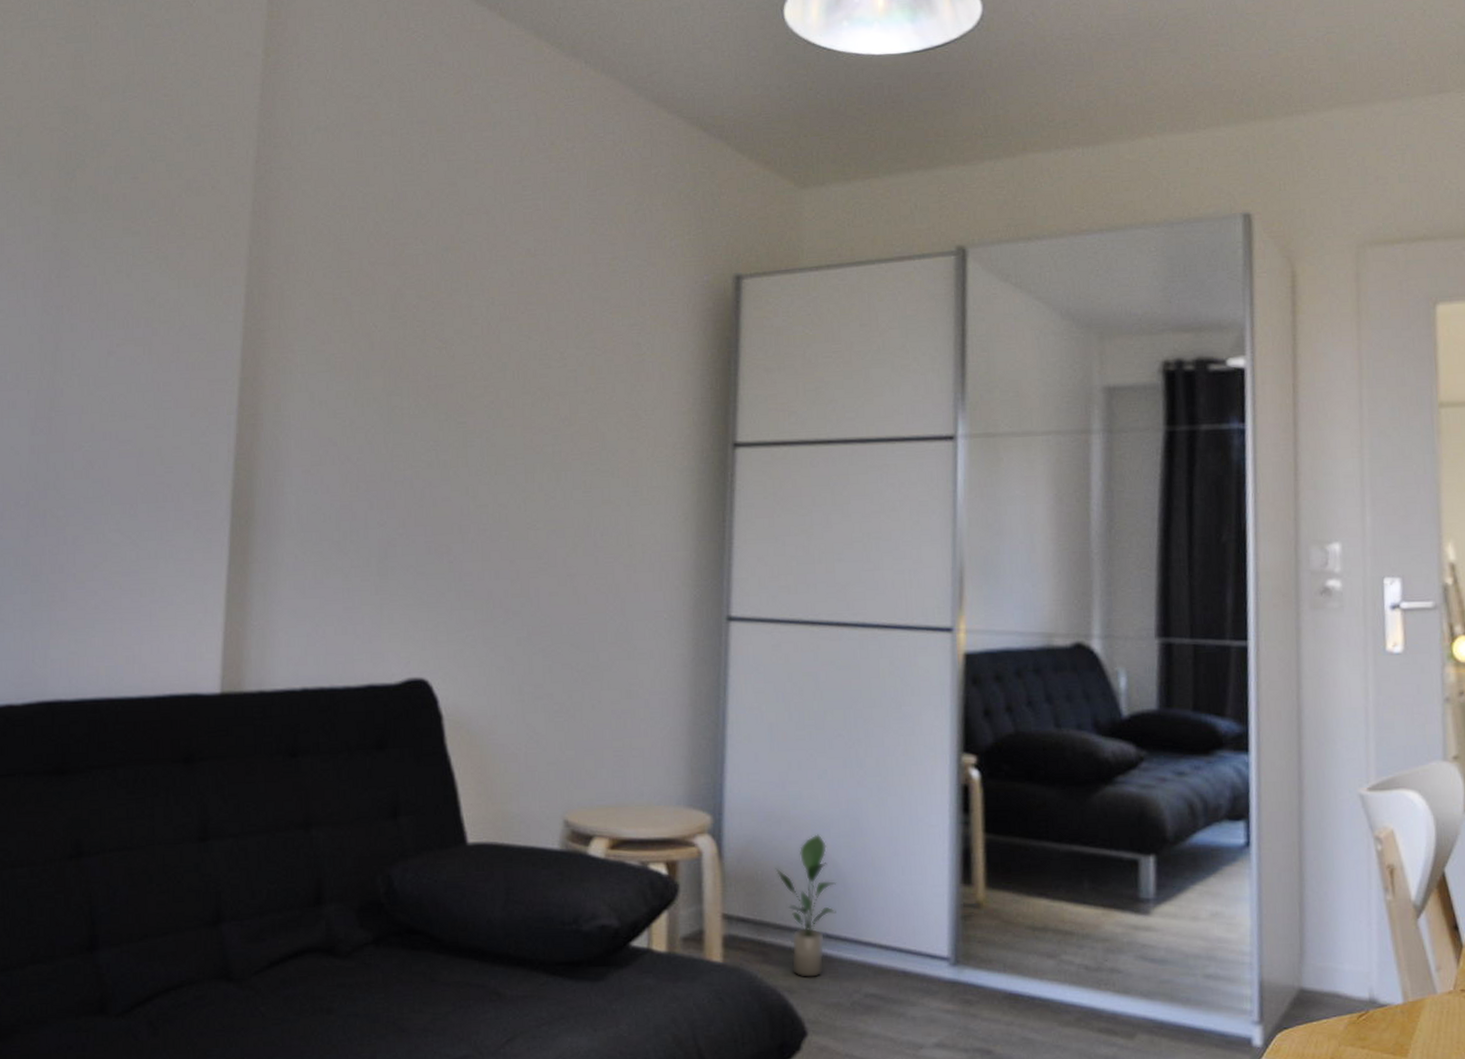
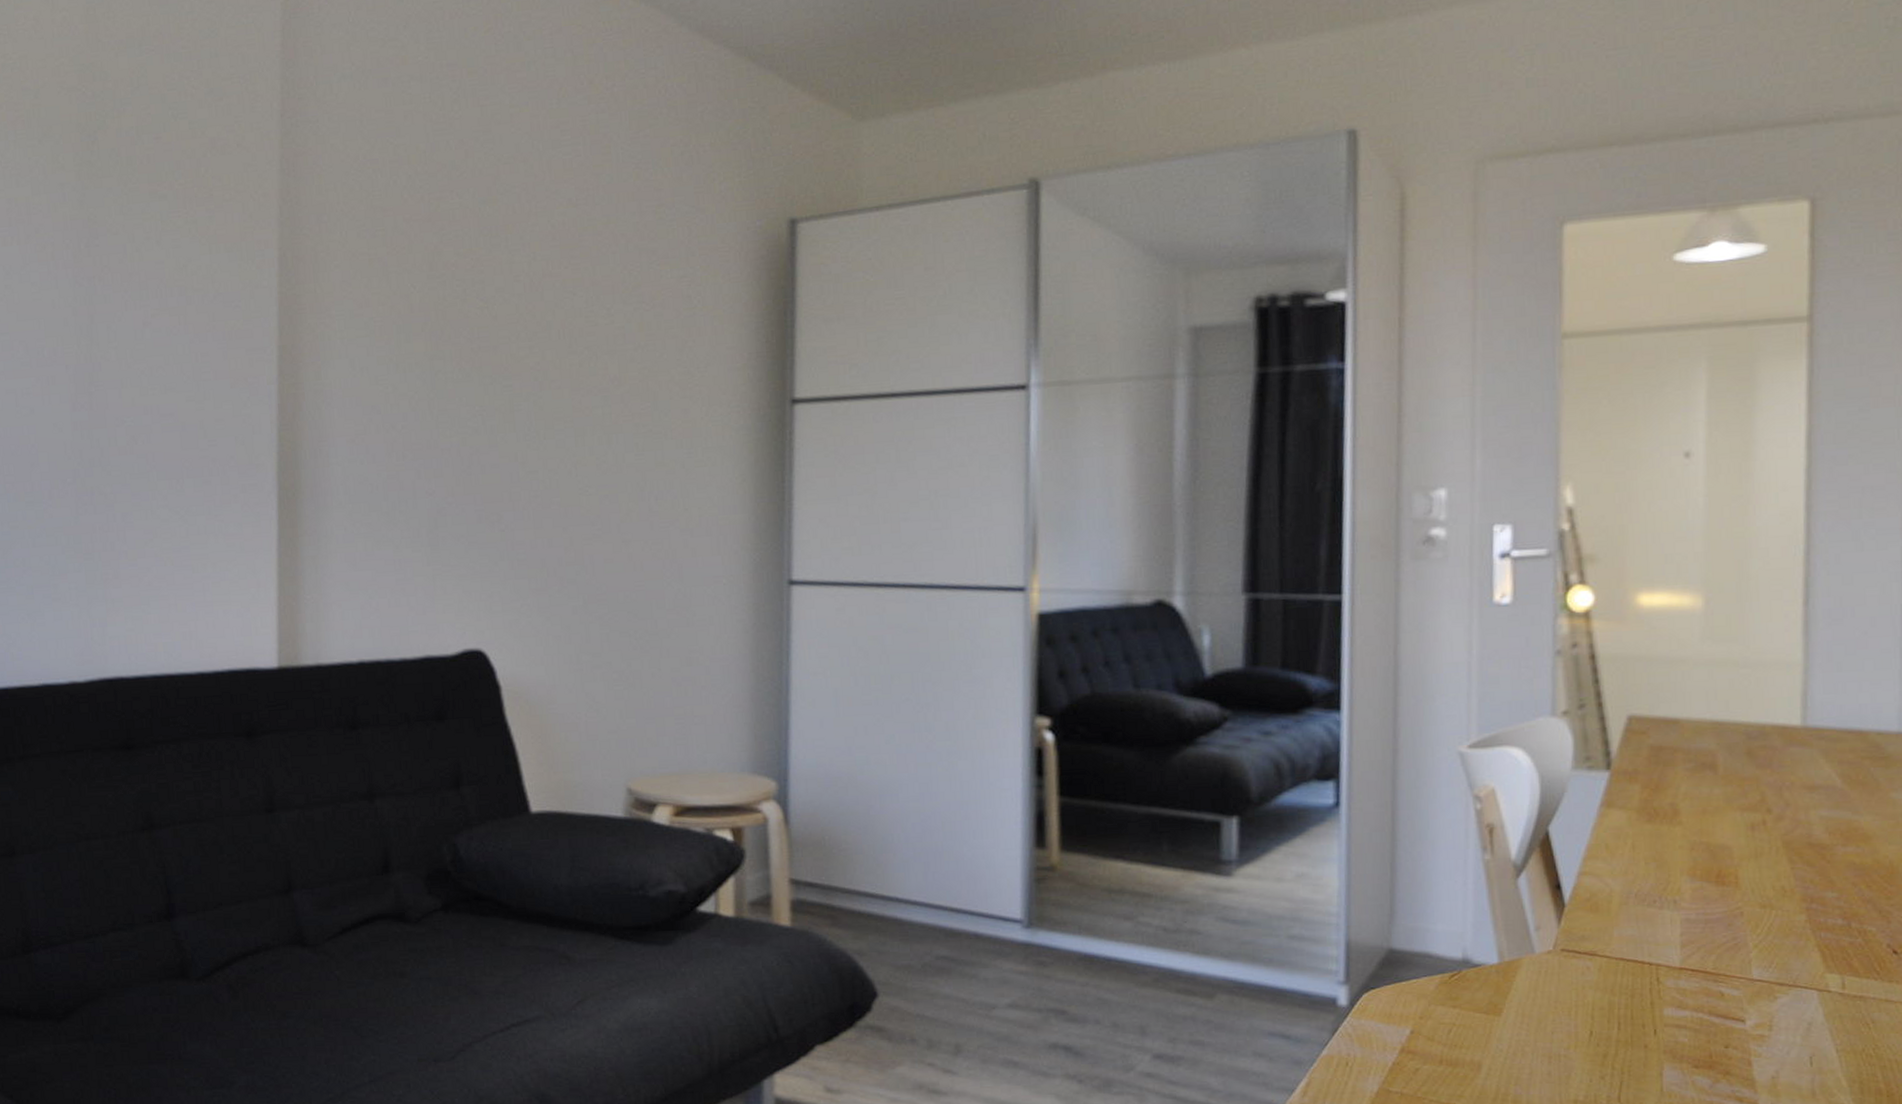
potted plant: present [775,834,837,978] -> none [843,799,906,941]

